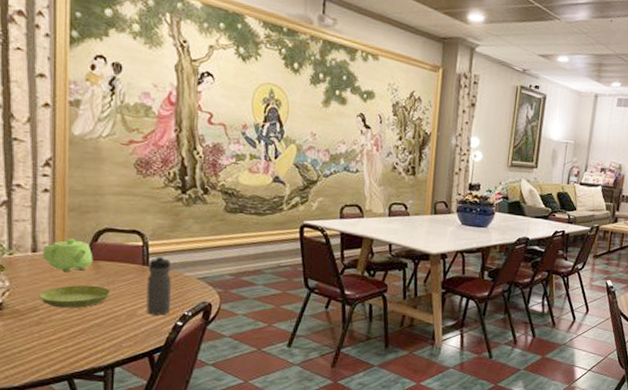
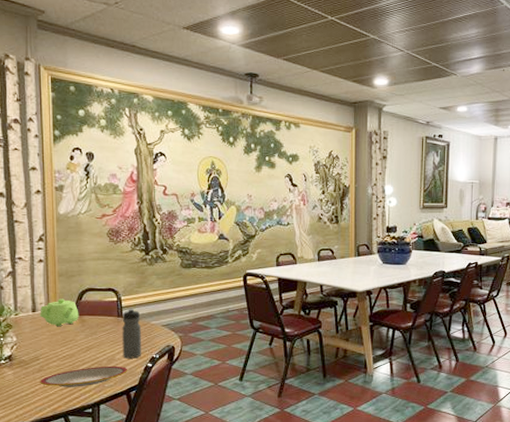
plate: none [38,322,153,346] -> present [40,367,128,387]
saucer: present [39,285,111,309] -> none [39,336,94,357]

